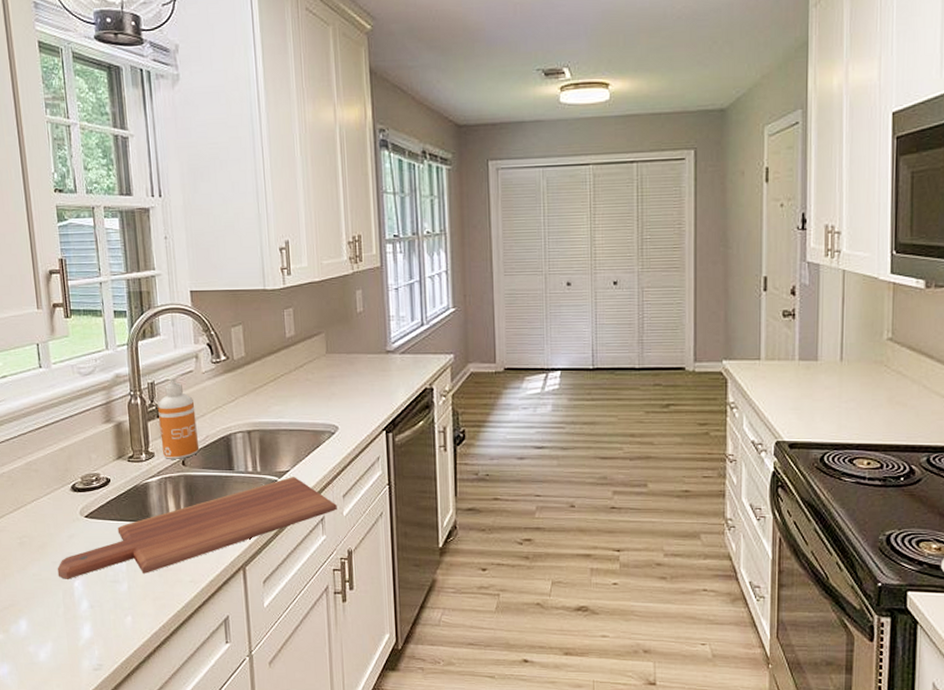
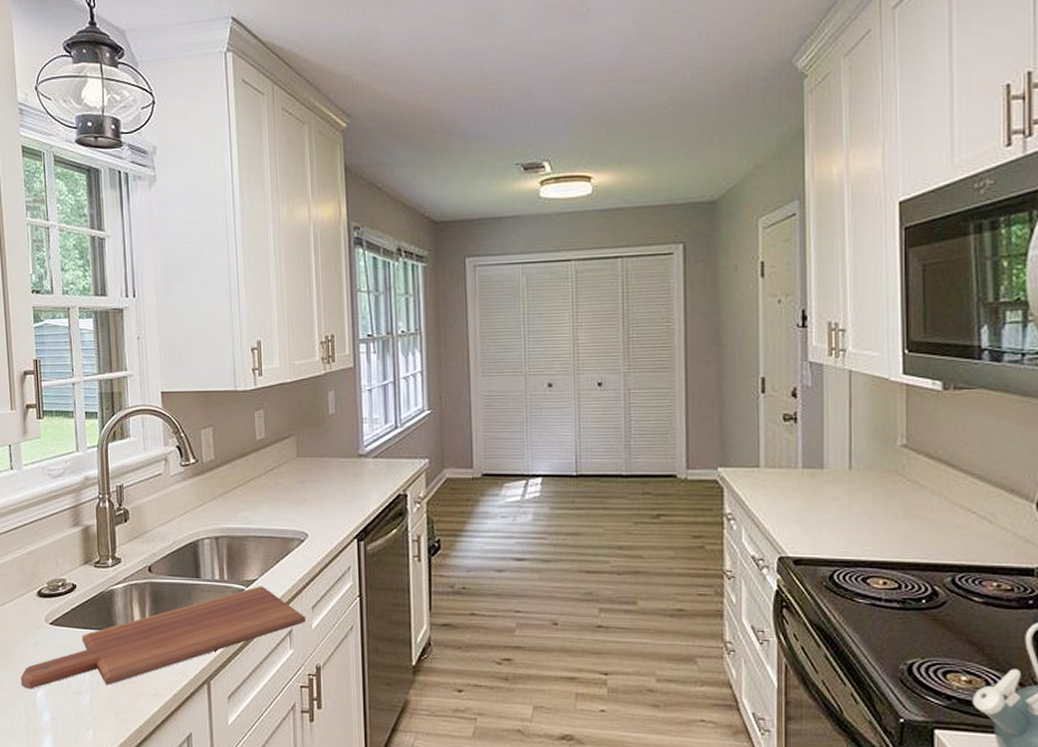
soap dispenser: present [157,374,200,459] -> none [125,477,166,565]

